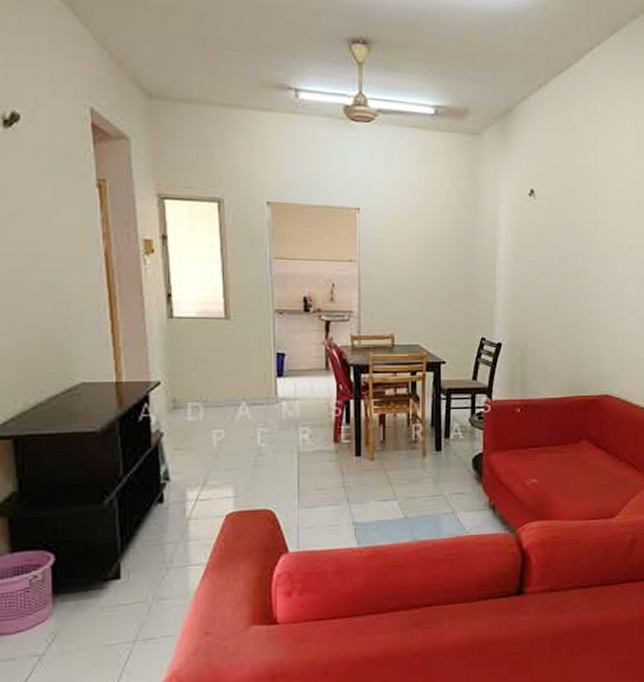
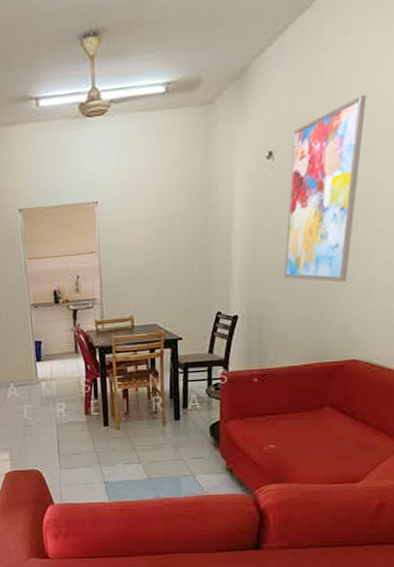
wall art: none [544,155,612,320] -> present [284,94,367,283]

